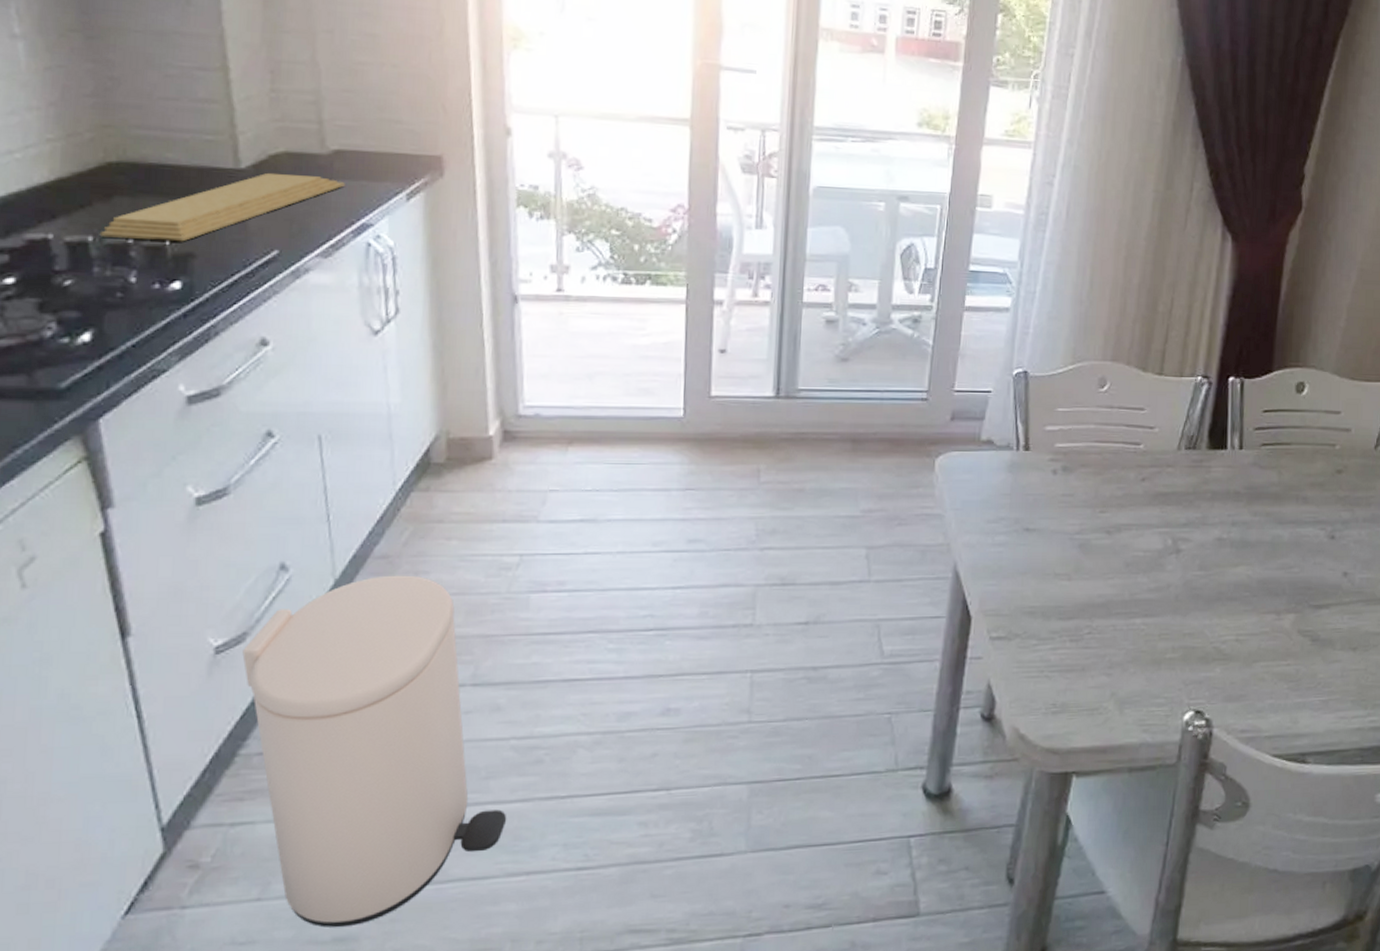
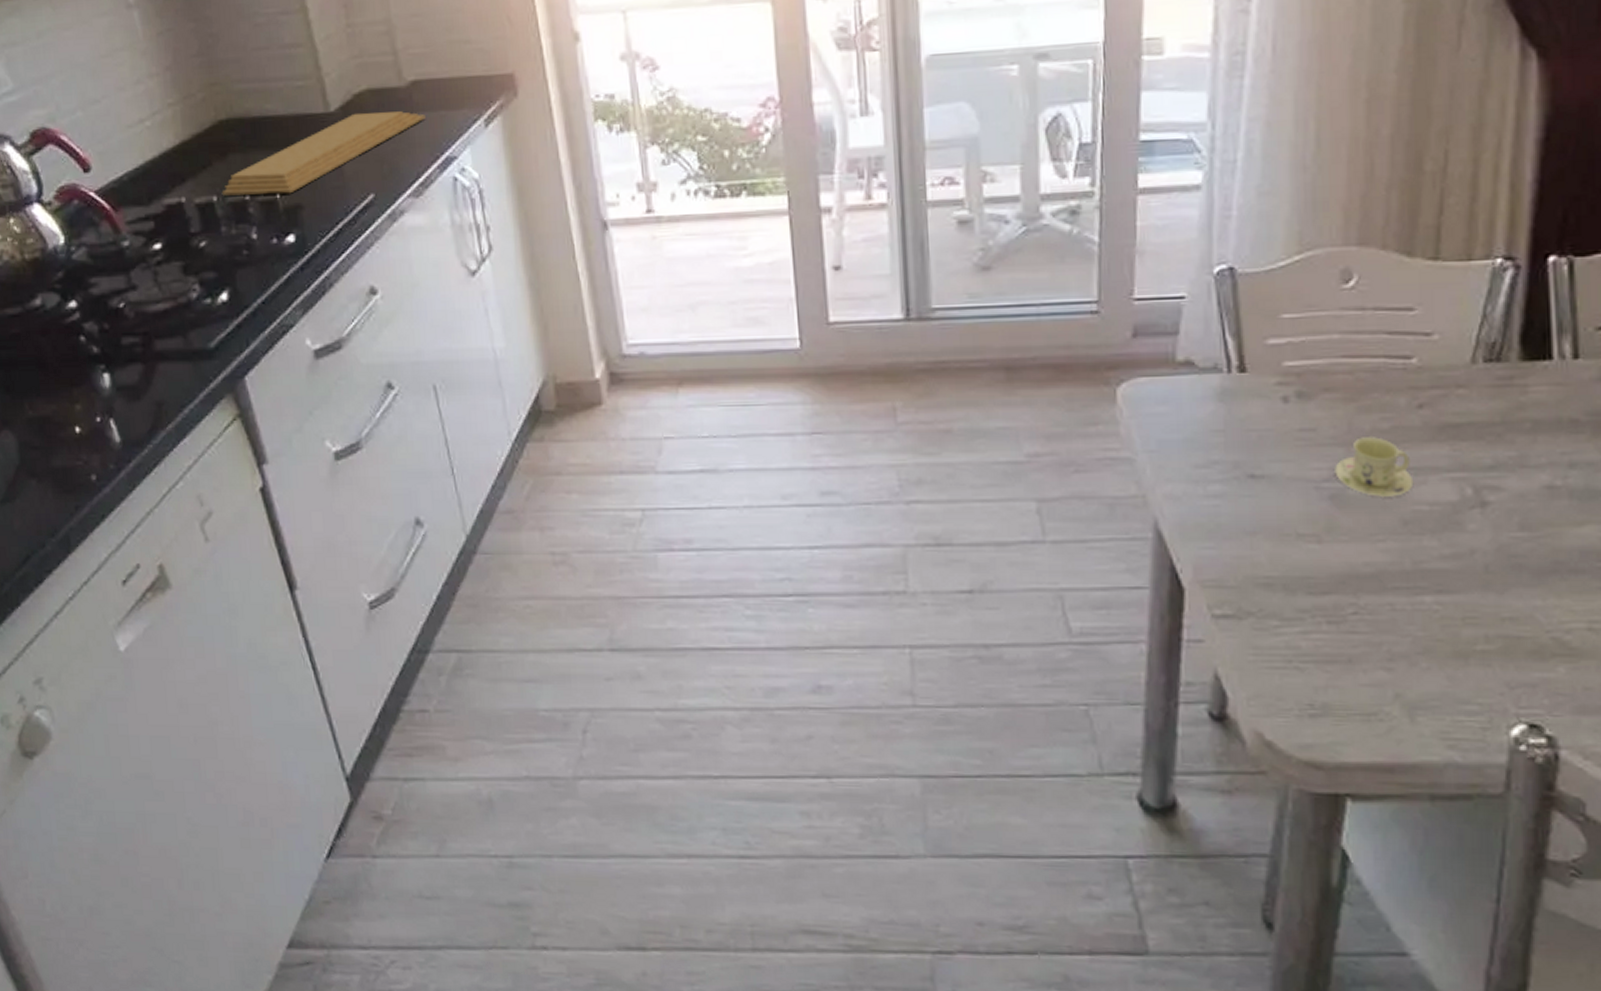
pedal bin: present [242,575,507,928] -> none [393,531,661,892]
cup and saucer: none [1084,500,1135,547] -> present [1335,435,1414,498]

